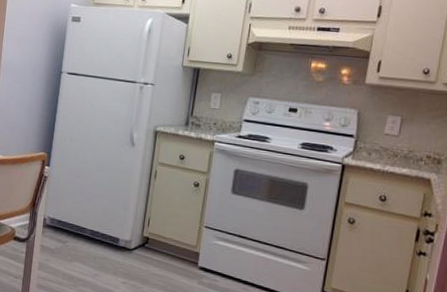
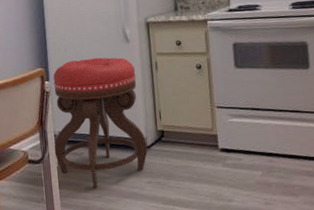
stool: none [40,152,135,277] -> present [53,57,148,188]

